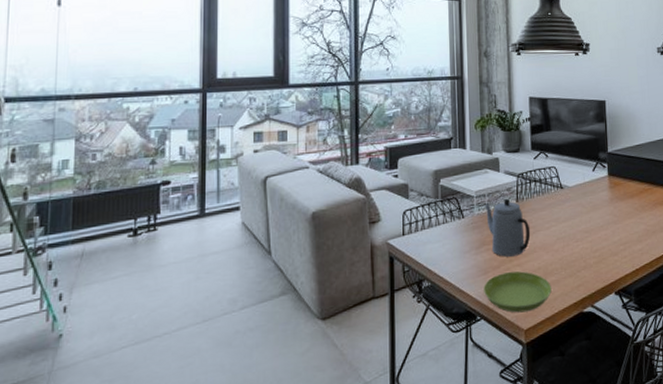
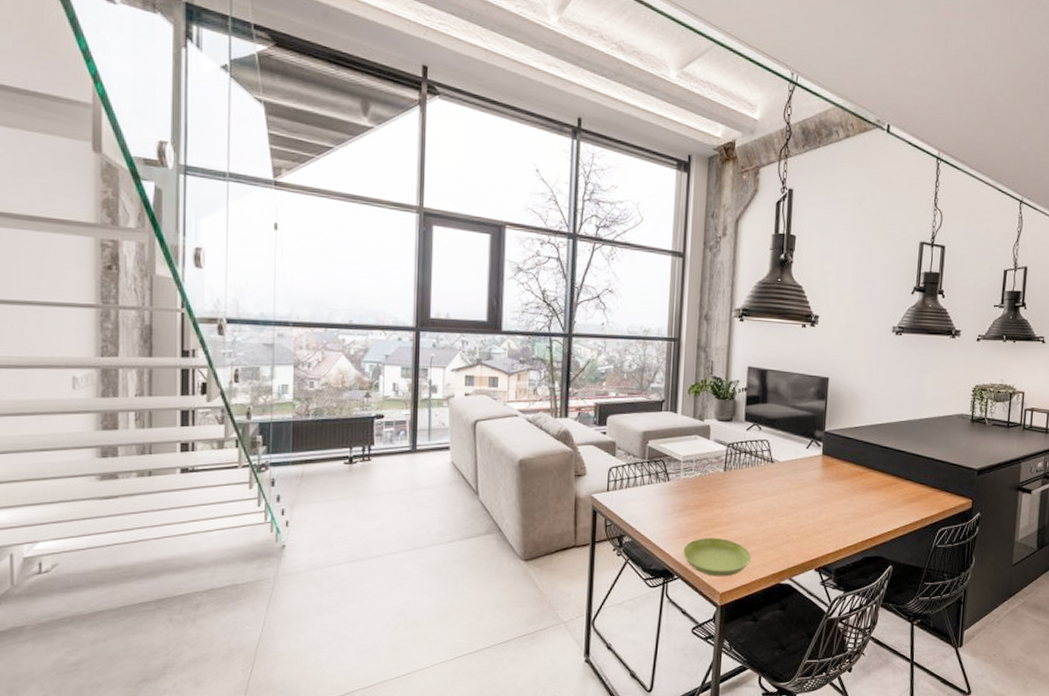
teapot: present [485,199,531,257] -> none [691,467,736,523]

